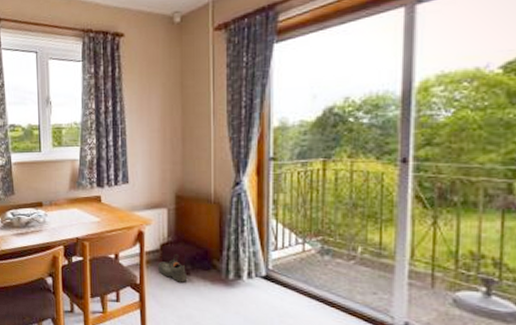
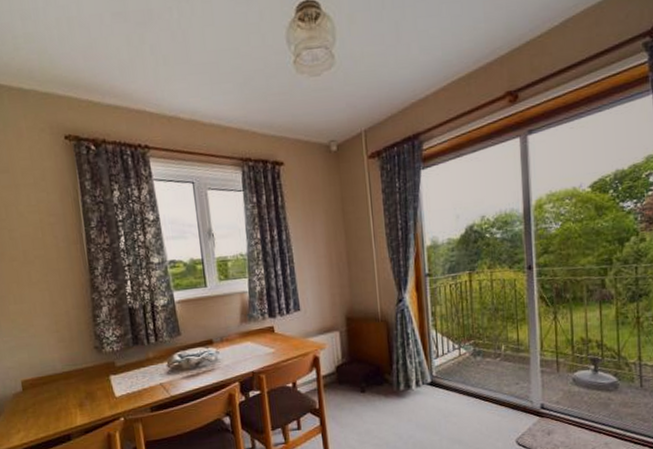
shoe: present [157,254,188,283] -> none [334,374,364,401]

